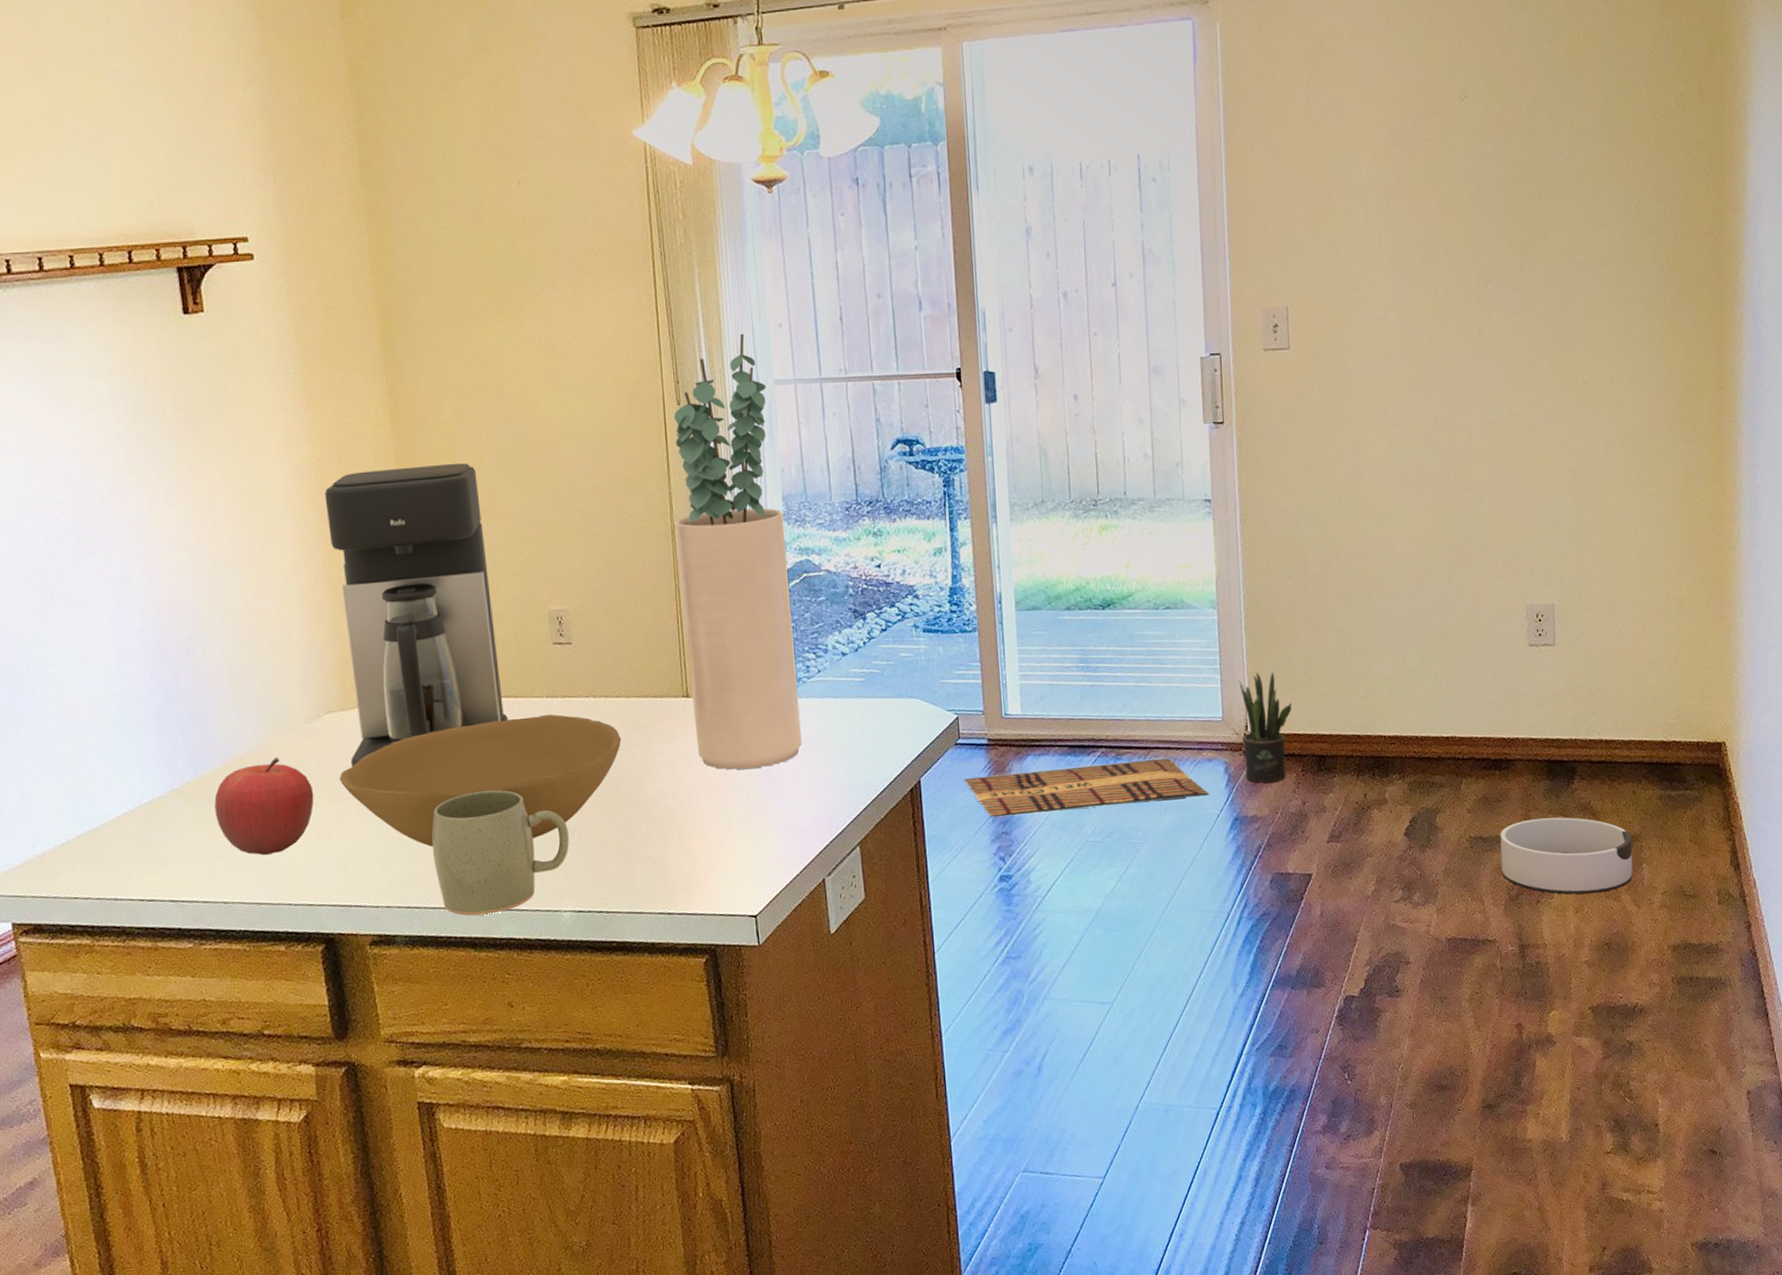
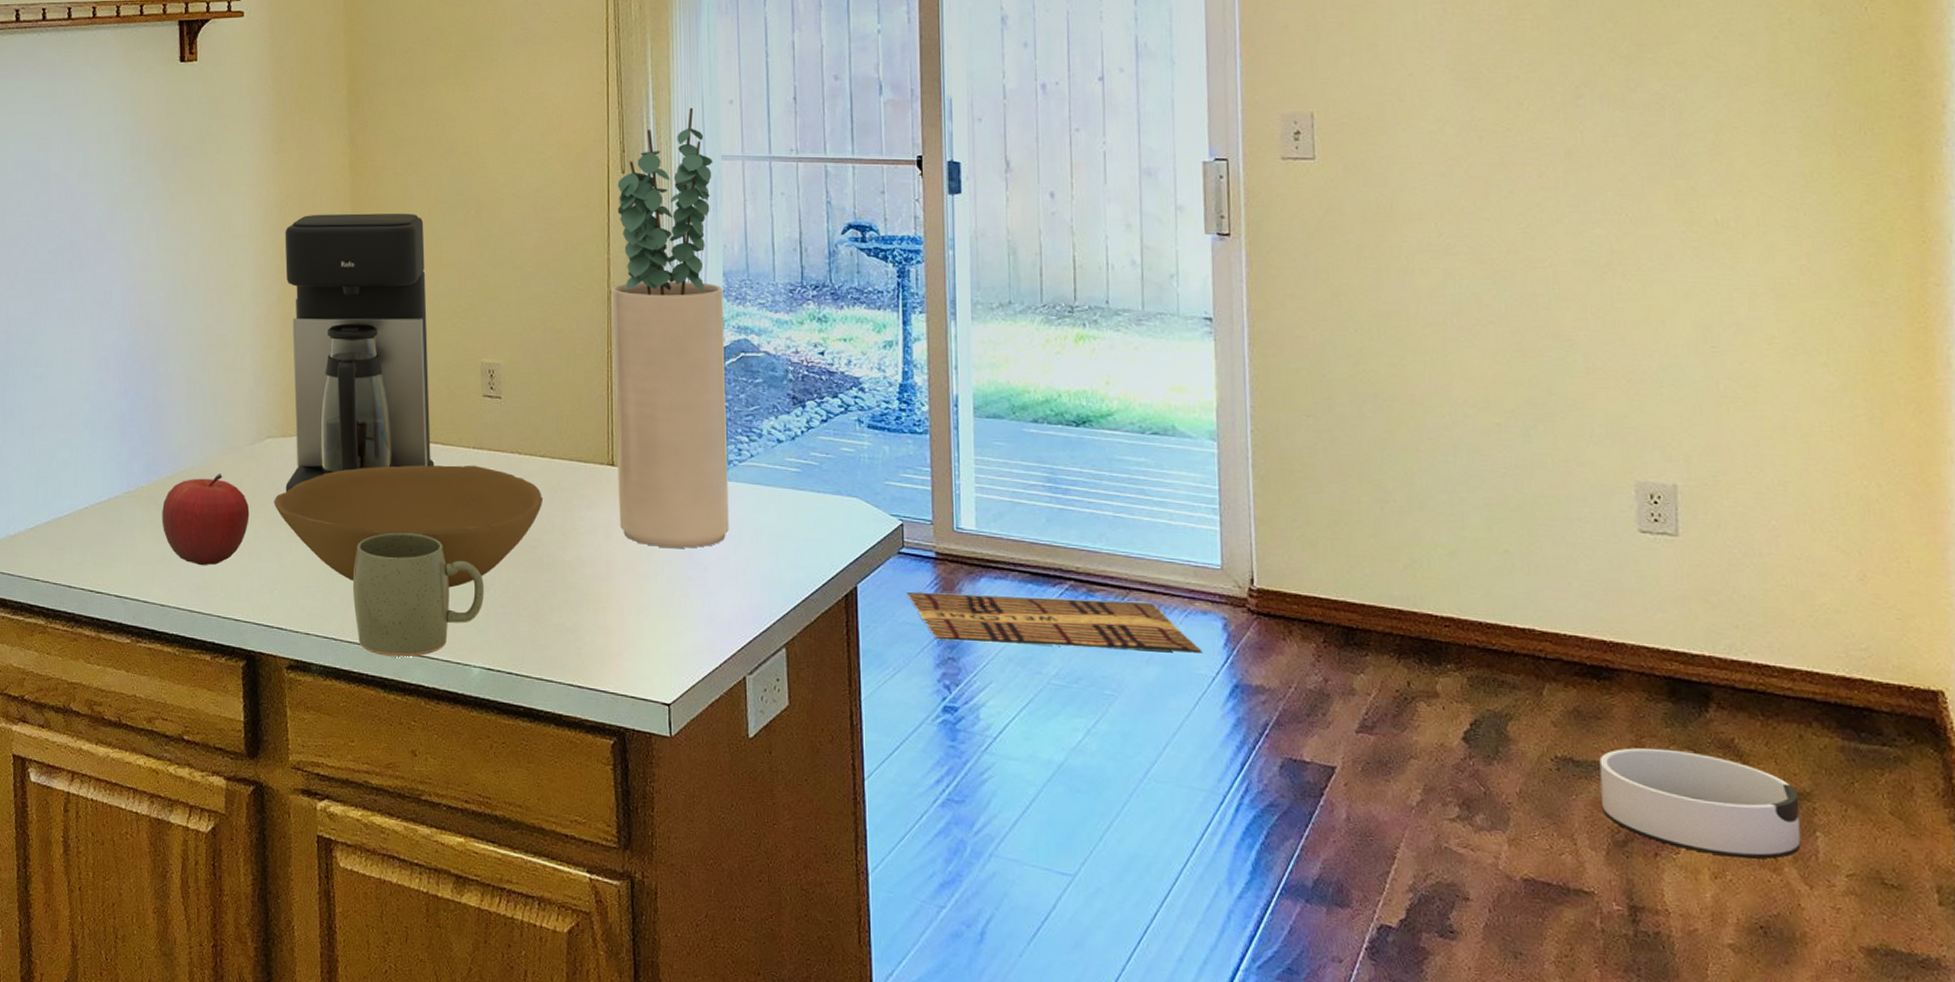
potted plant: present [1239,671,1292,784] -> none [1243,520,1312,651]

